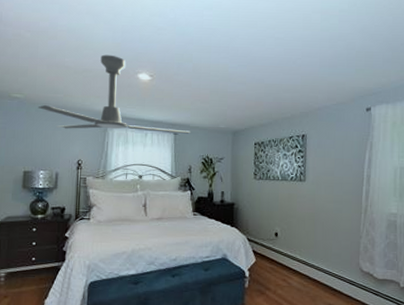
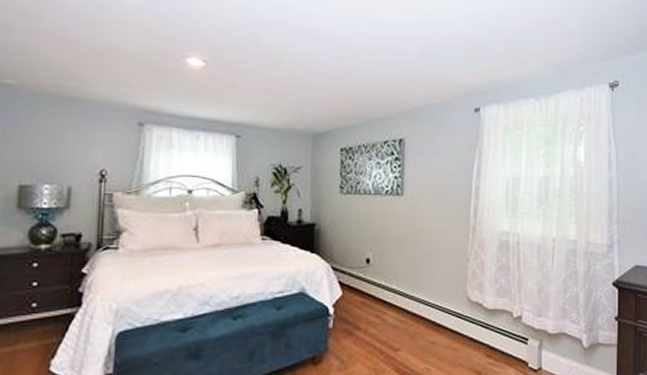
ceiling fan: present [37,54,191,134] -> none [40,30,258,137]

